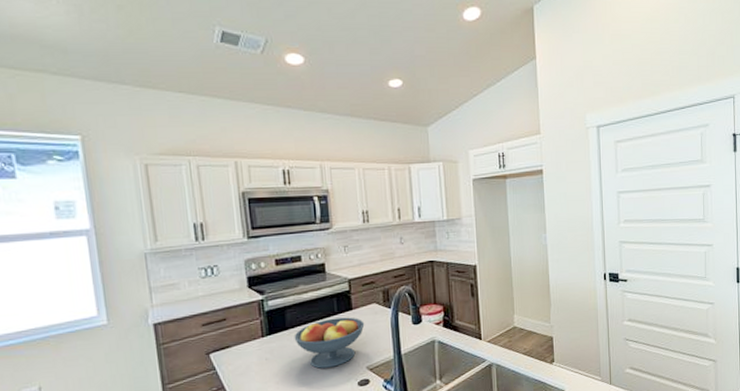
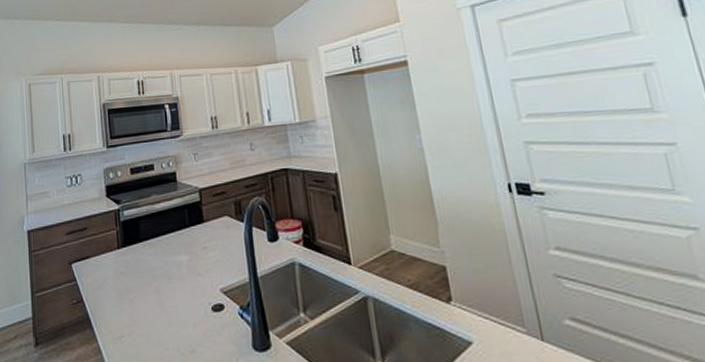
fruit bowl: present [294,317,365,369] -> none [147,230,217,287]

